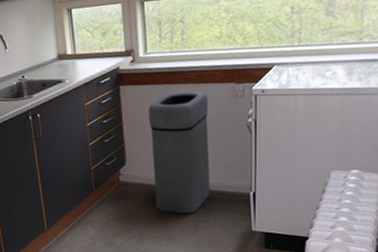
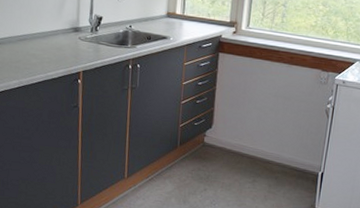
trash bin: present [148,91,210,214] -> none [233,67,296,184]

